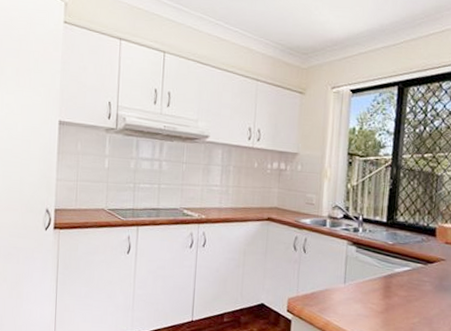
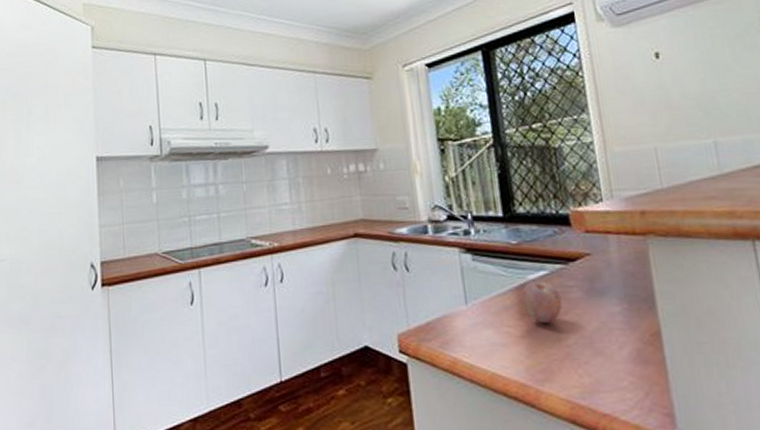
fruit: none [386,273,416,305] -> present [520,280,562,323]

